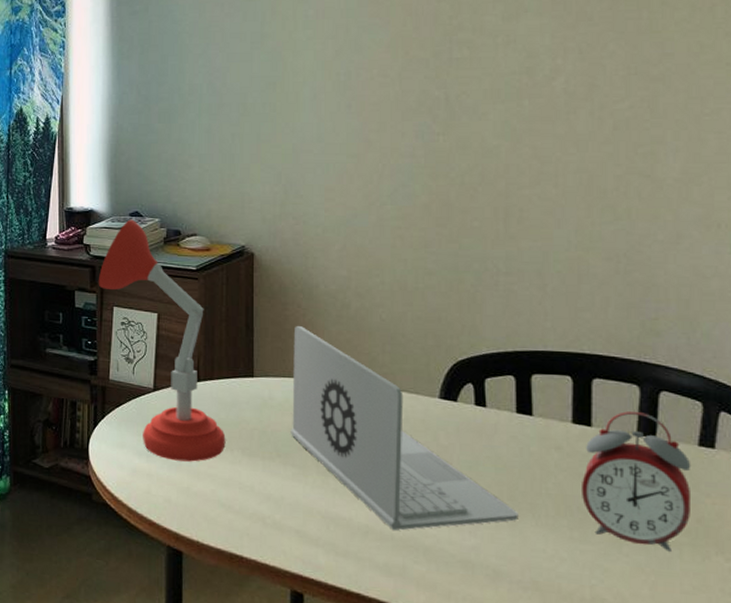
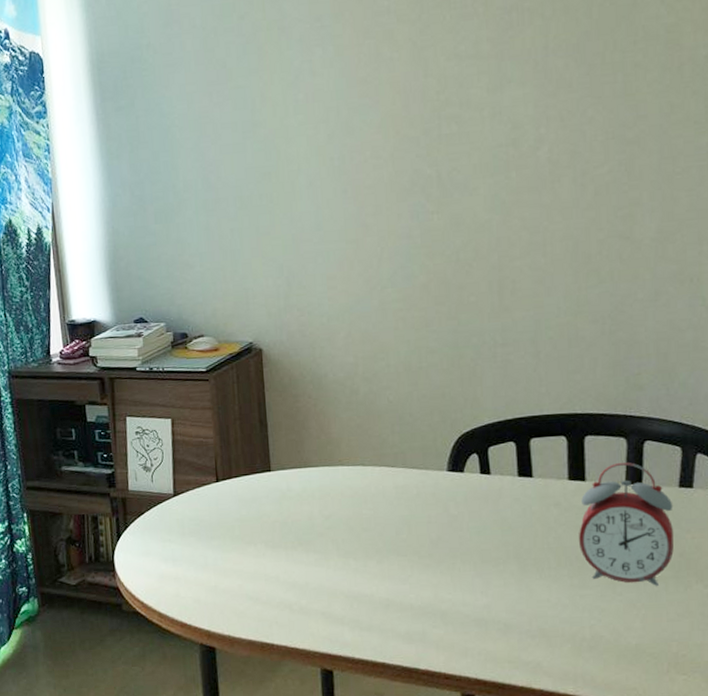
desk lamp: present [98,219,226,462] -> none [108,326,249,562]
laptop: present [291,326,519,531] -> none [306,416,524,601]

